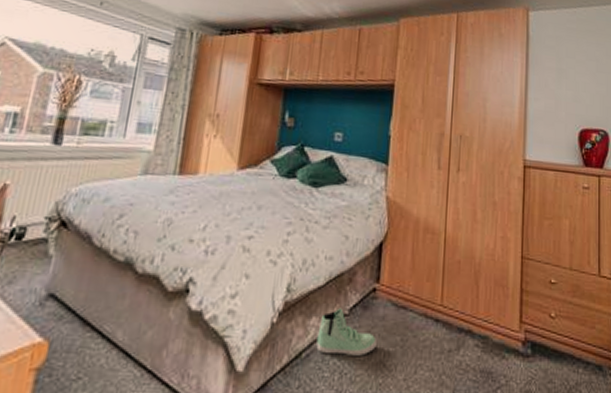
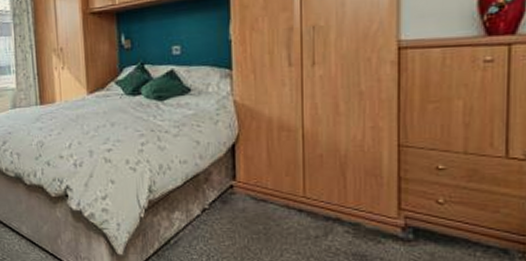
sneaker: present [316,308,377,356] -> none [182,203,239,242]

